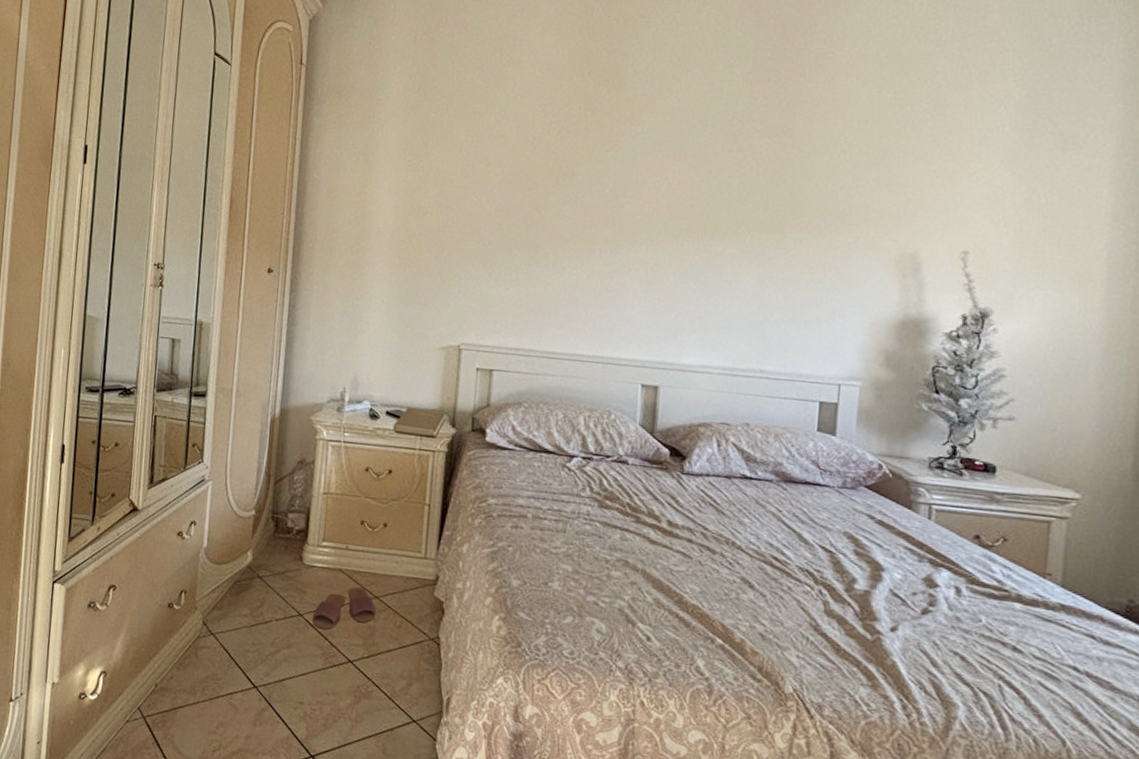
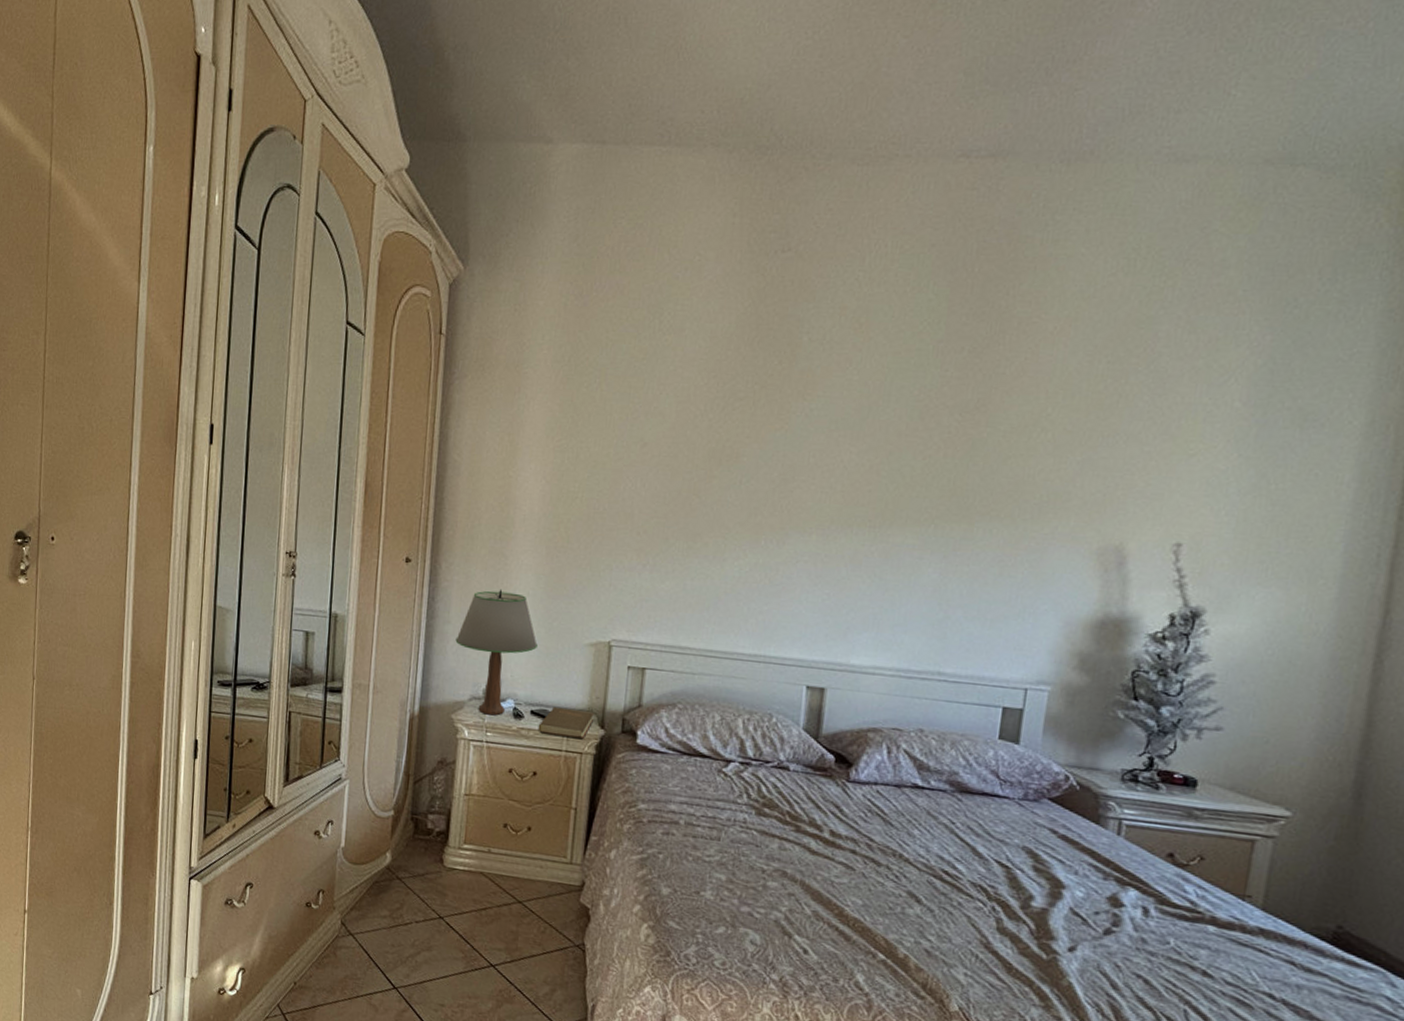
slippers: present [312,587,376,630] -> none [453,891,519,934]
table lamp: none [314,297,392,417] -> present [455,589,538,716]

